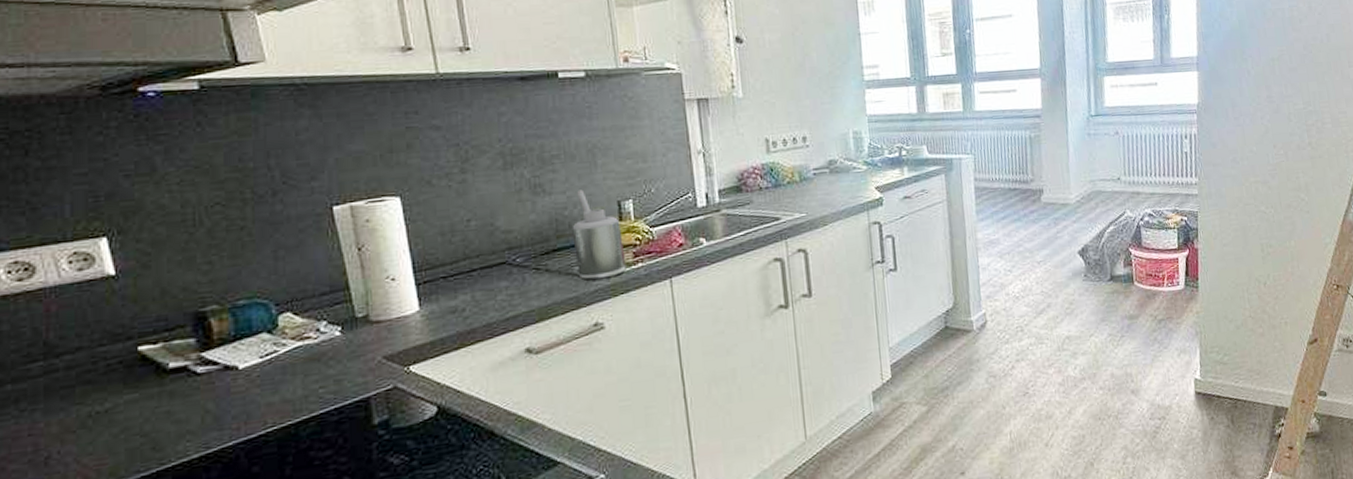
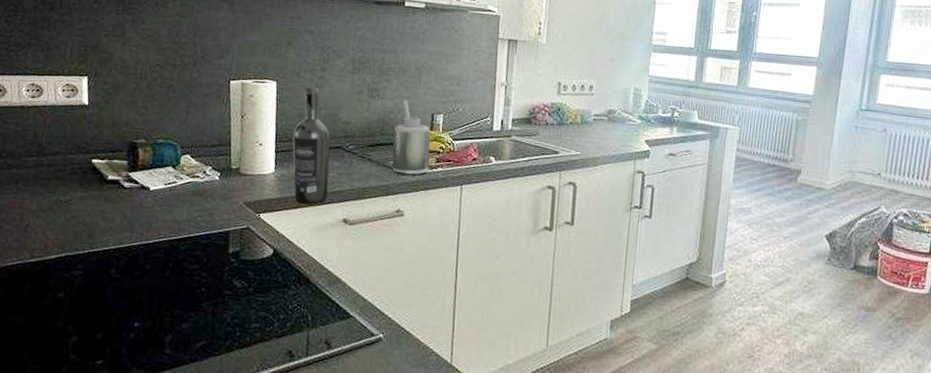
wine bottle: none [437,194,500,343] -> present [293,86,331,205]

